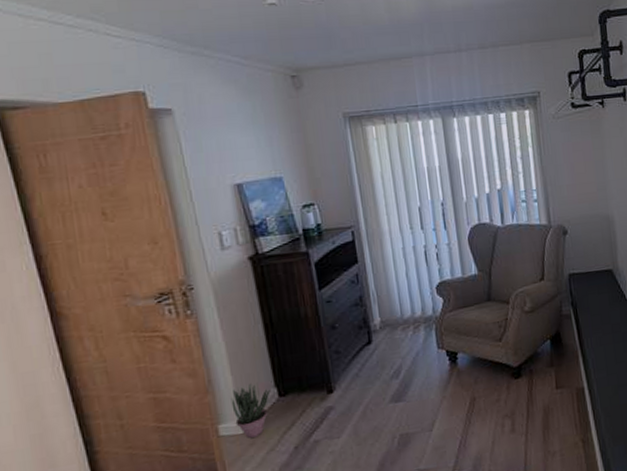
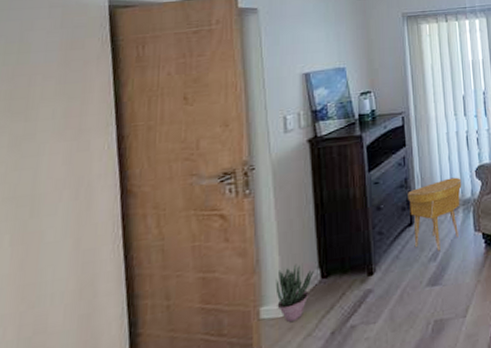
side table: none [363,294,422,369] -> present [408,177,462,252]

